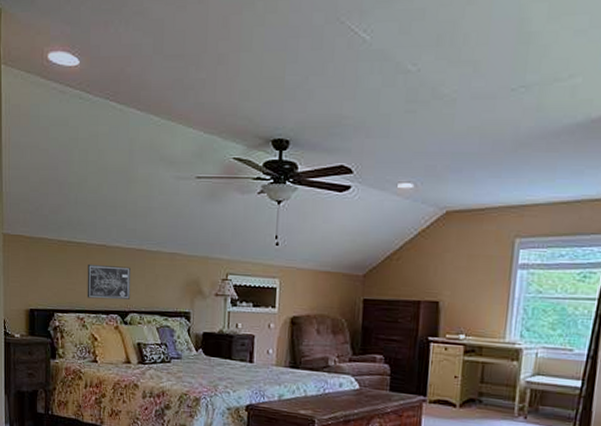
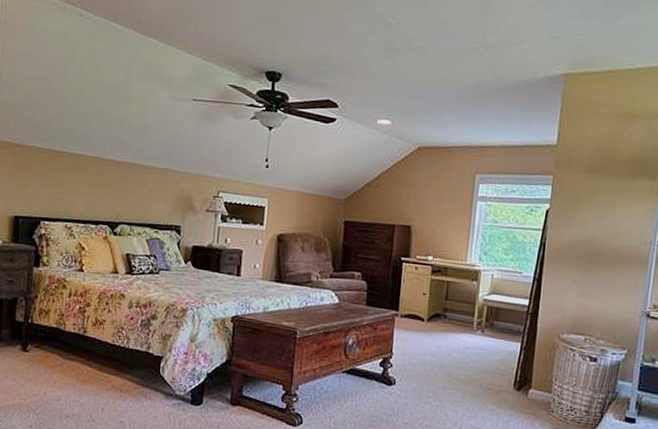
wall art: present [87,263,131,300] -> none [76,174,123,211]

